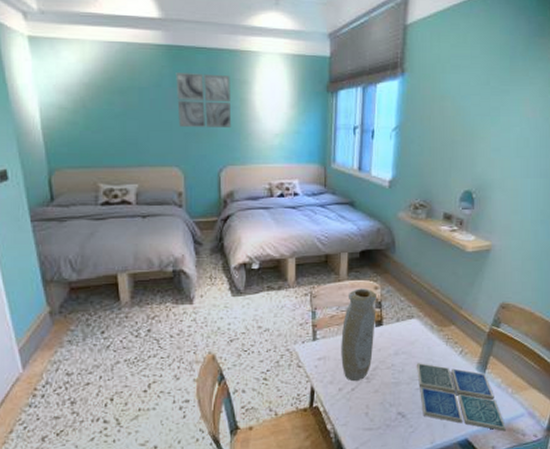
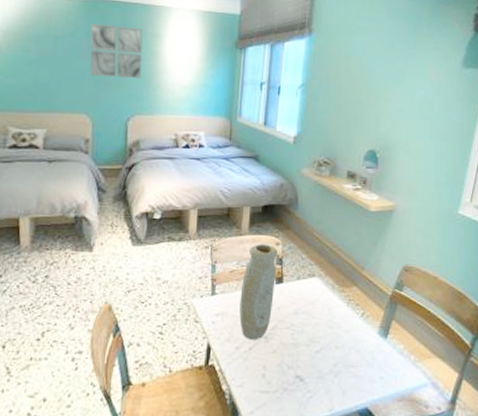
drink coaster: present [417,363,506,432] -> none [317,324,408,402]

